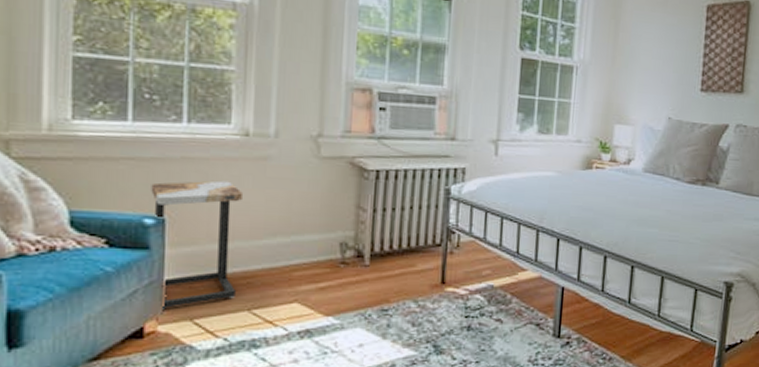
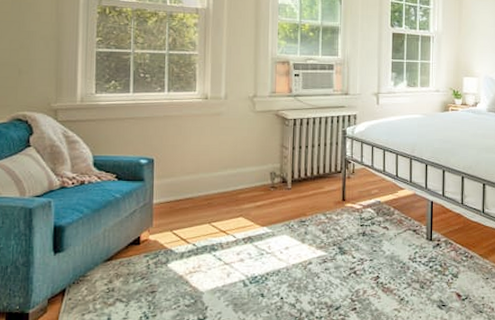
side table: present [151,180,244,310] -> none [144,131,205,224]

